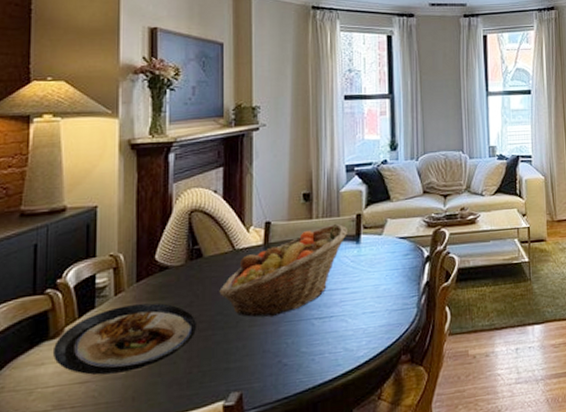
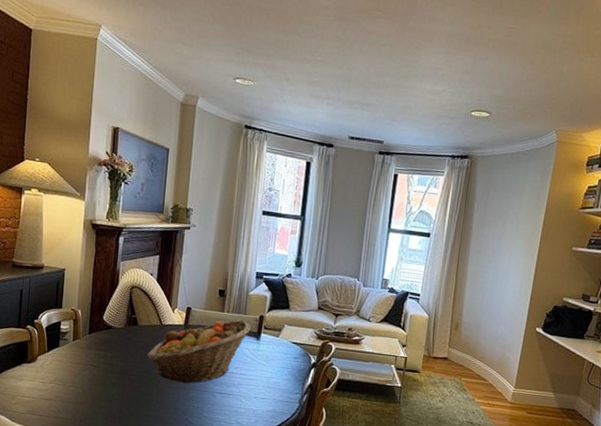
plate: present [52,303,196,376] -> none [29,350,129,400]

